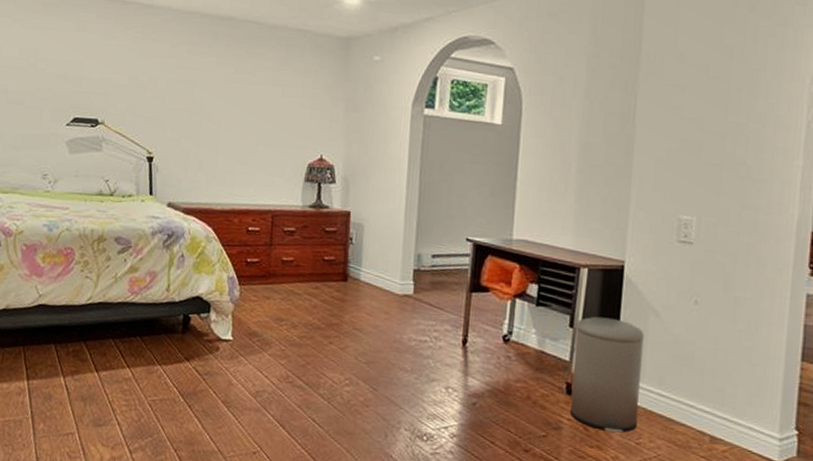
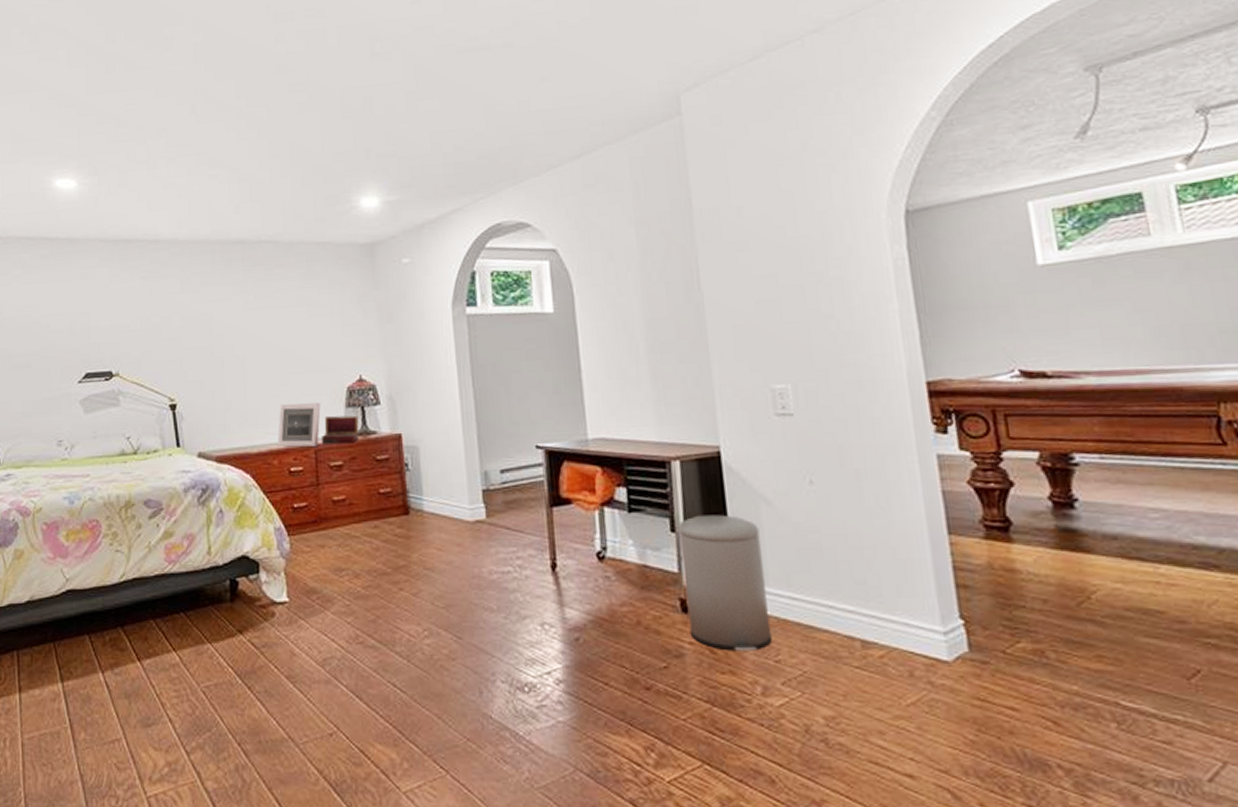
picture frame: none [239,170,282,213] -> present [277,403,321,448]
wooden box: none [279,187,315,215] -> present [322,415,359,445]

